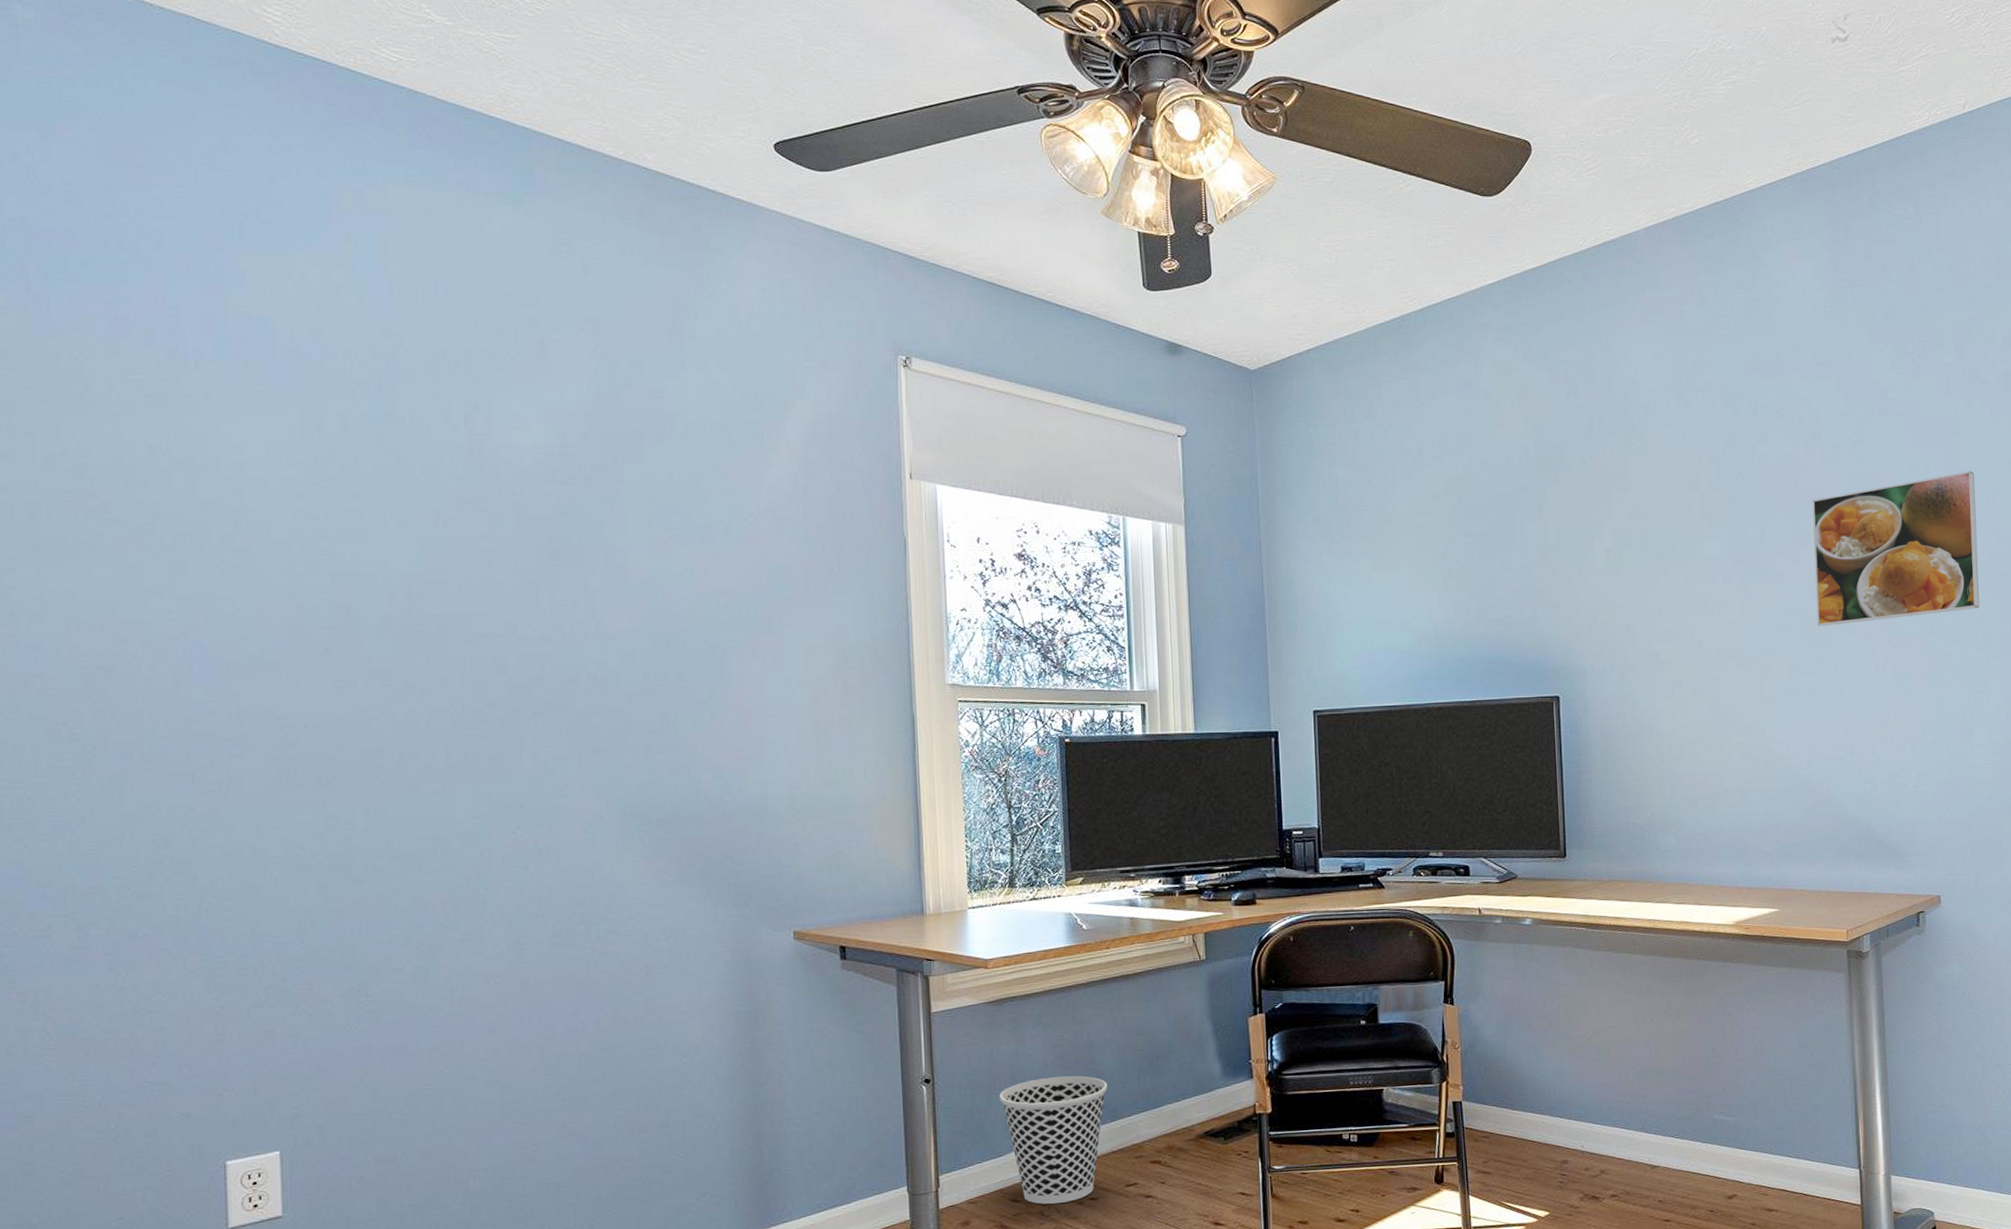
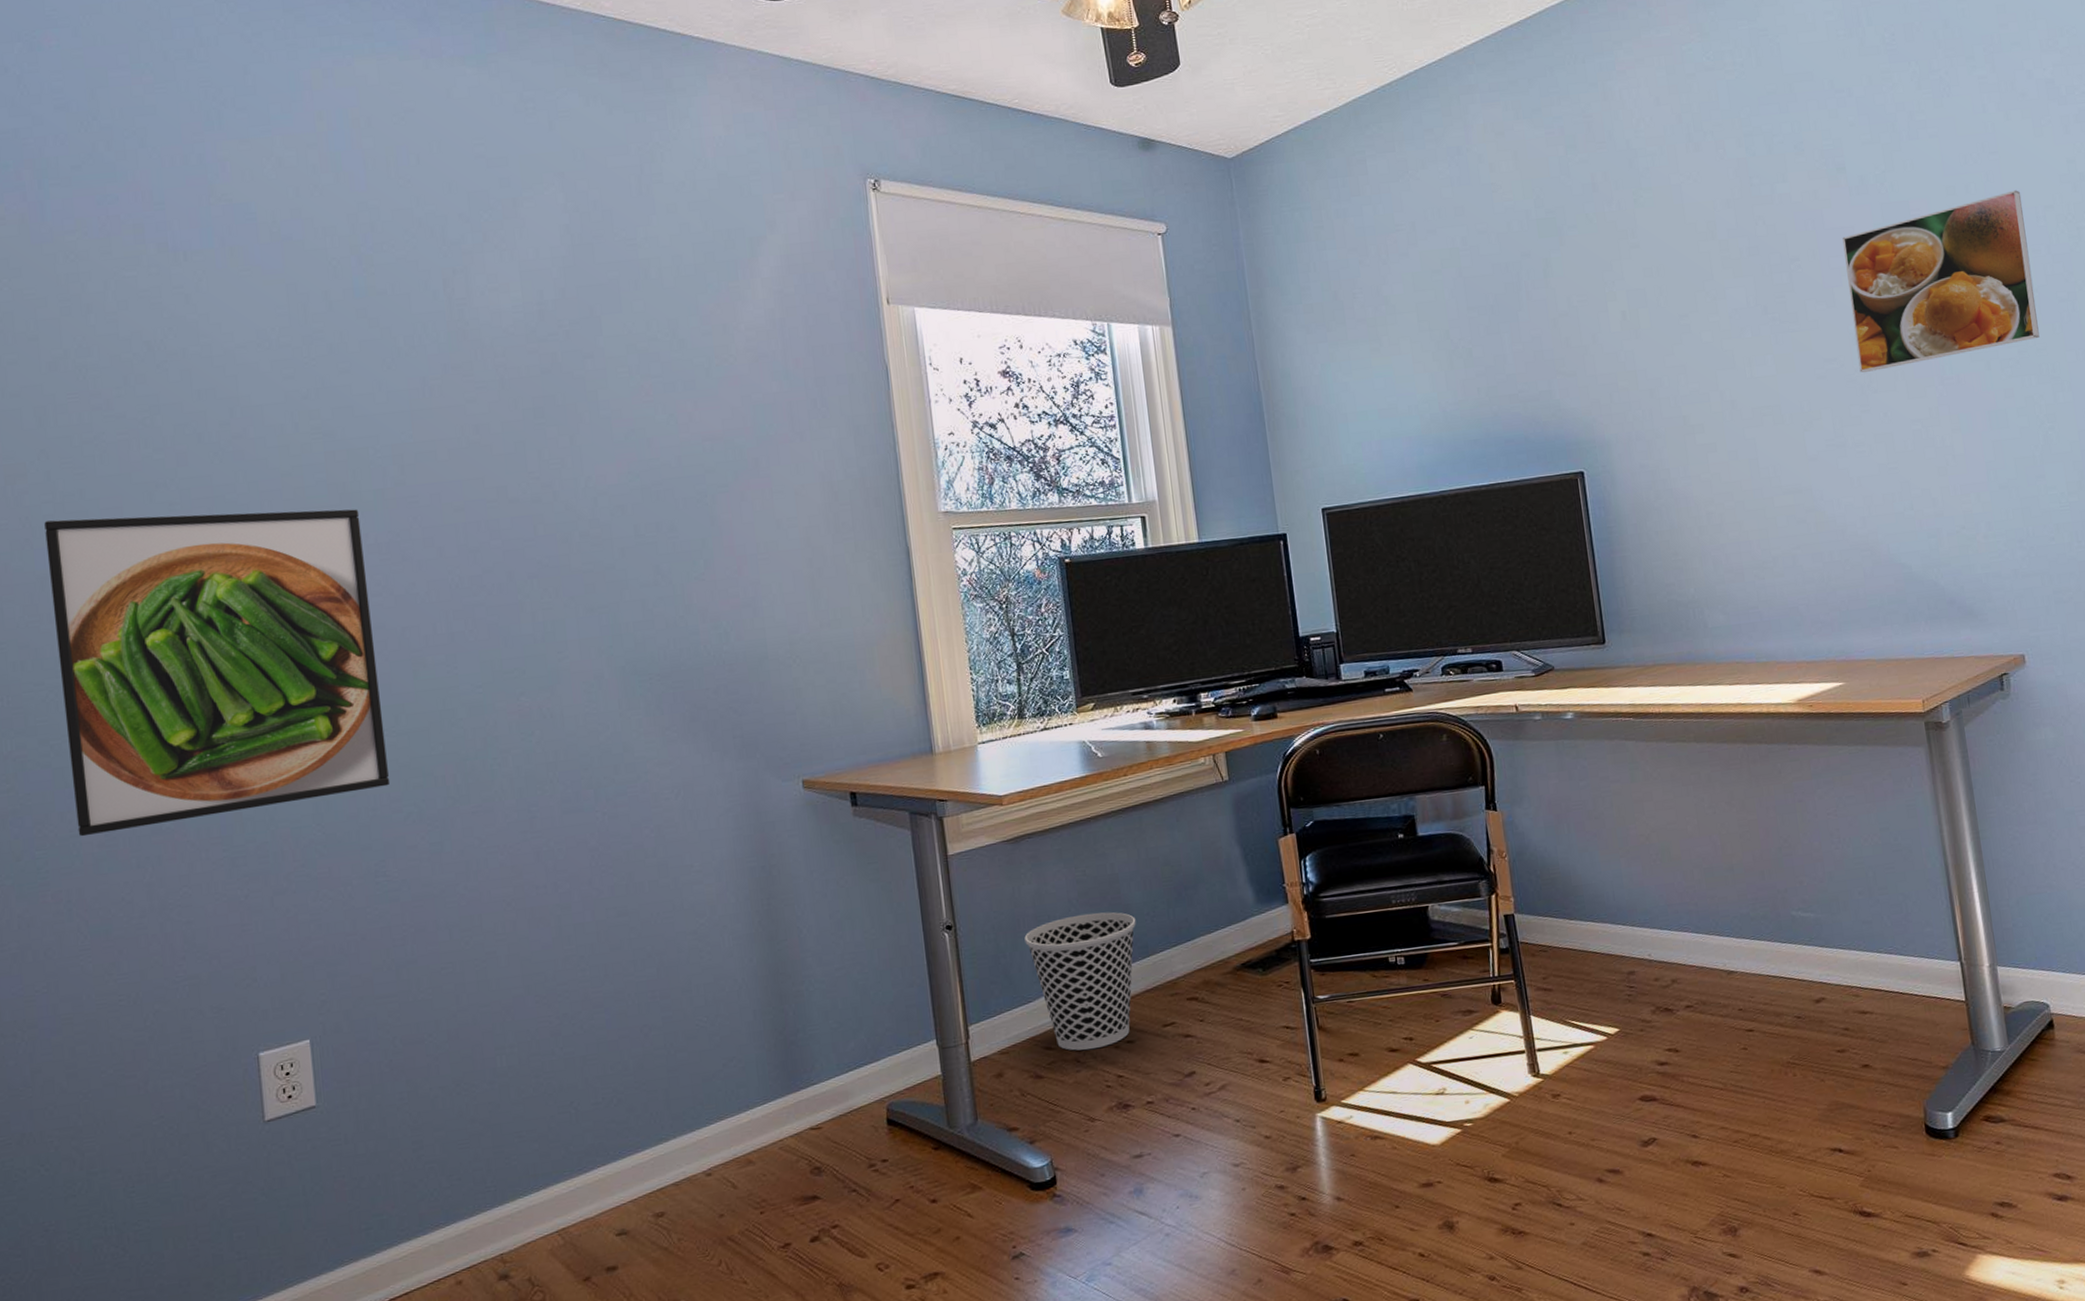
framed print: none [31,618,379,937] -> present [44,509,390,837]

